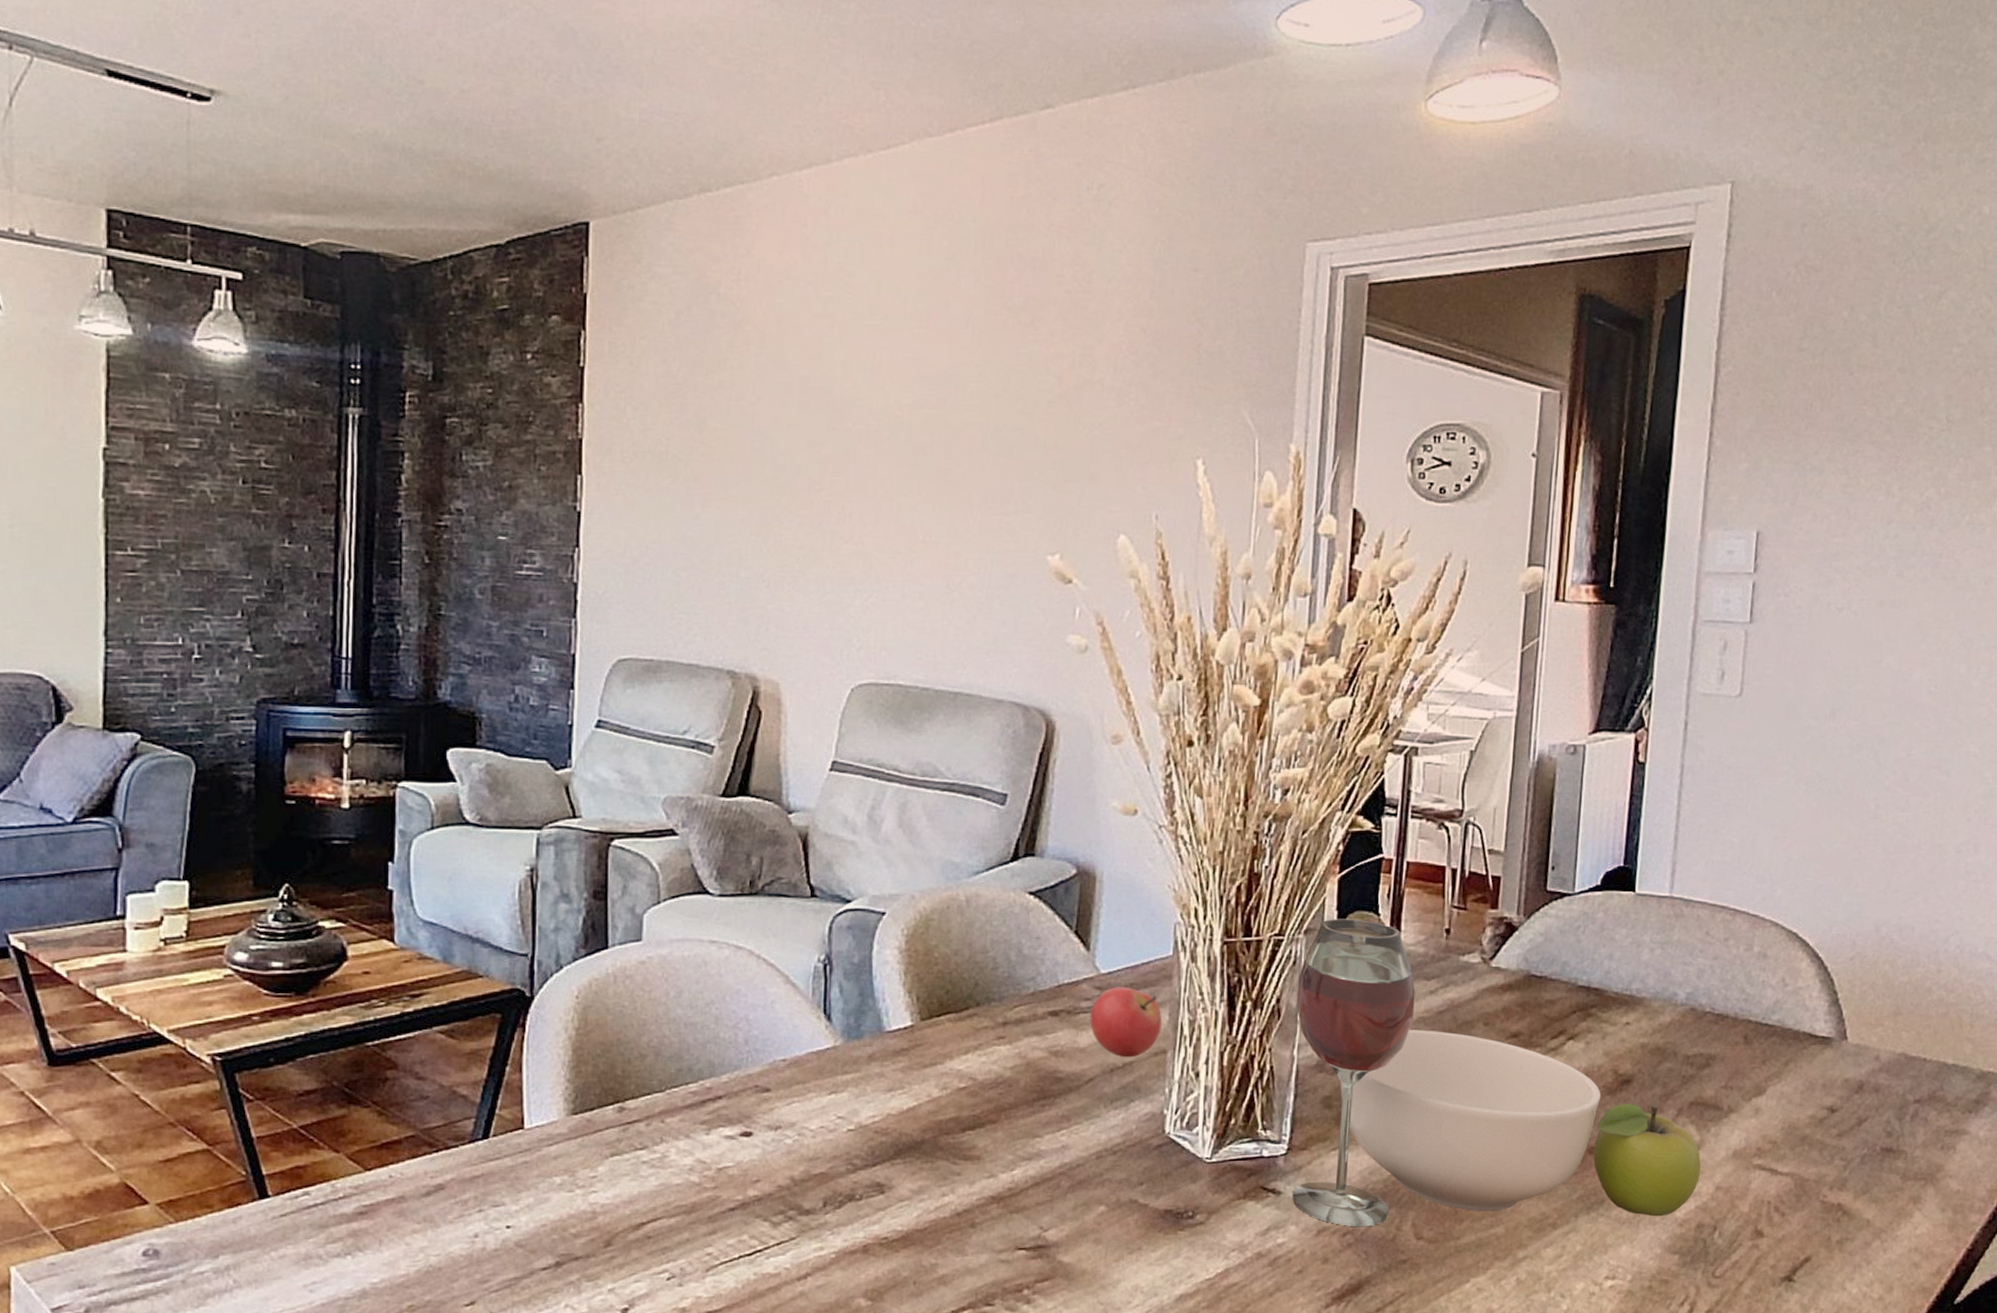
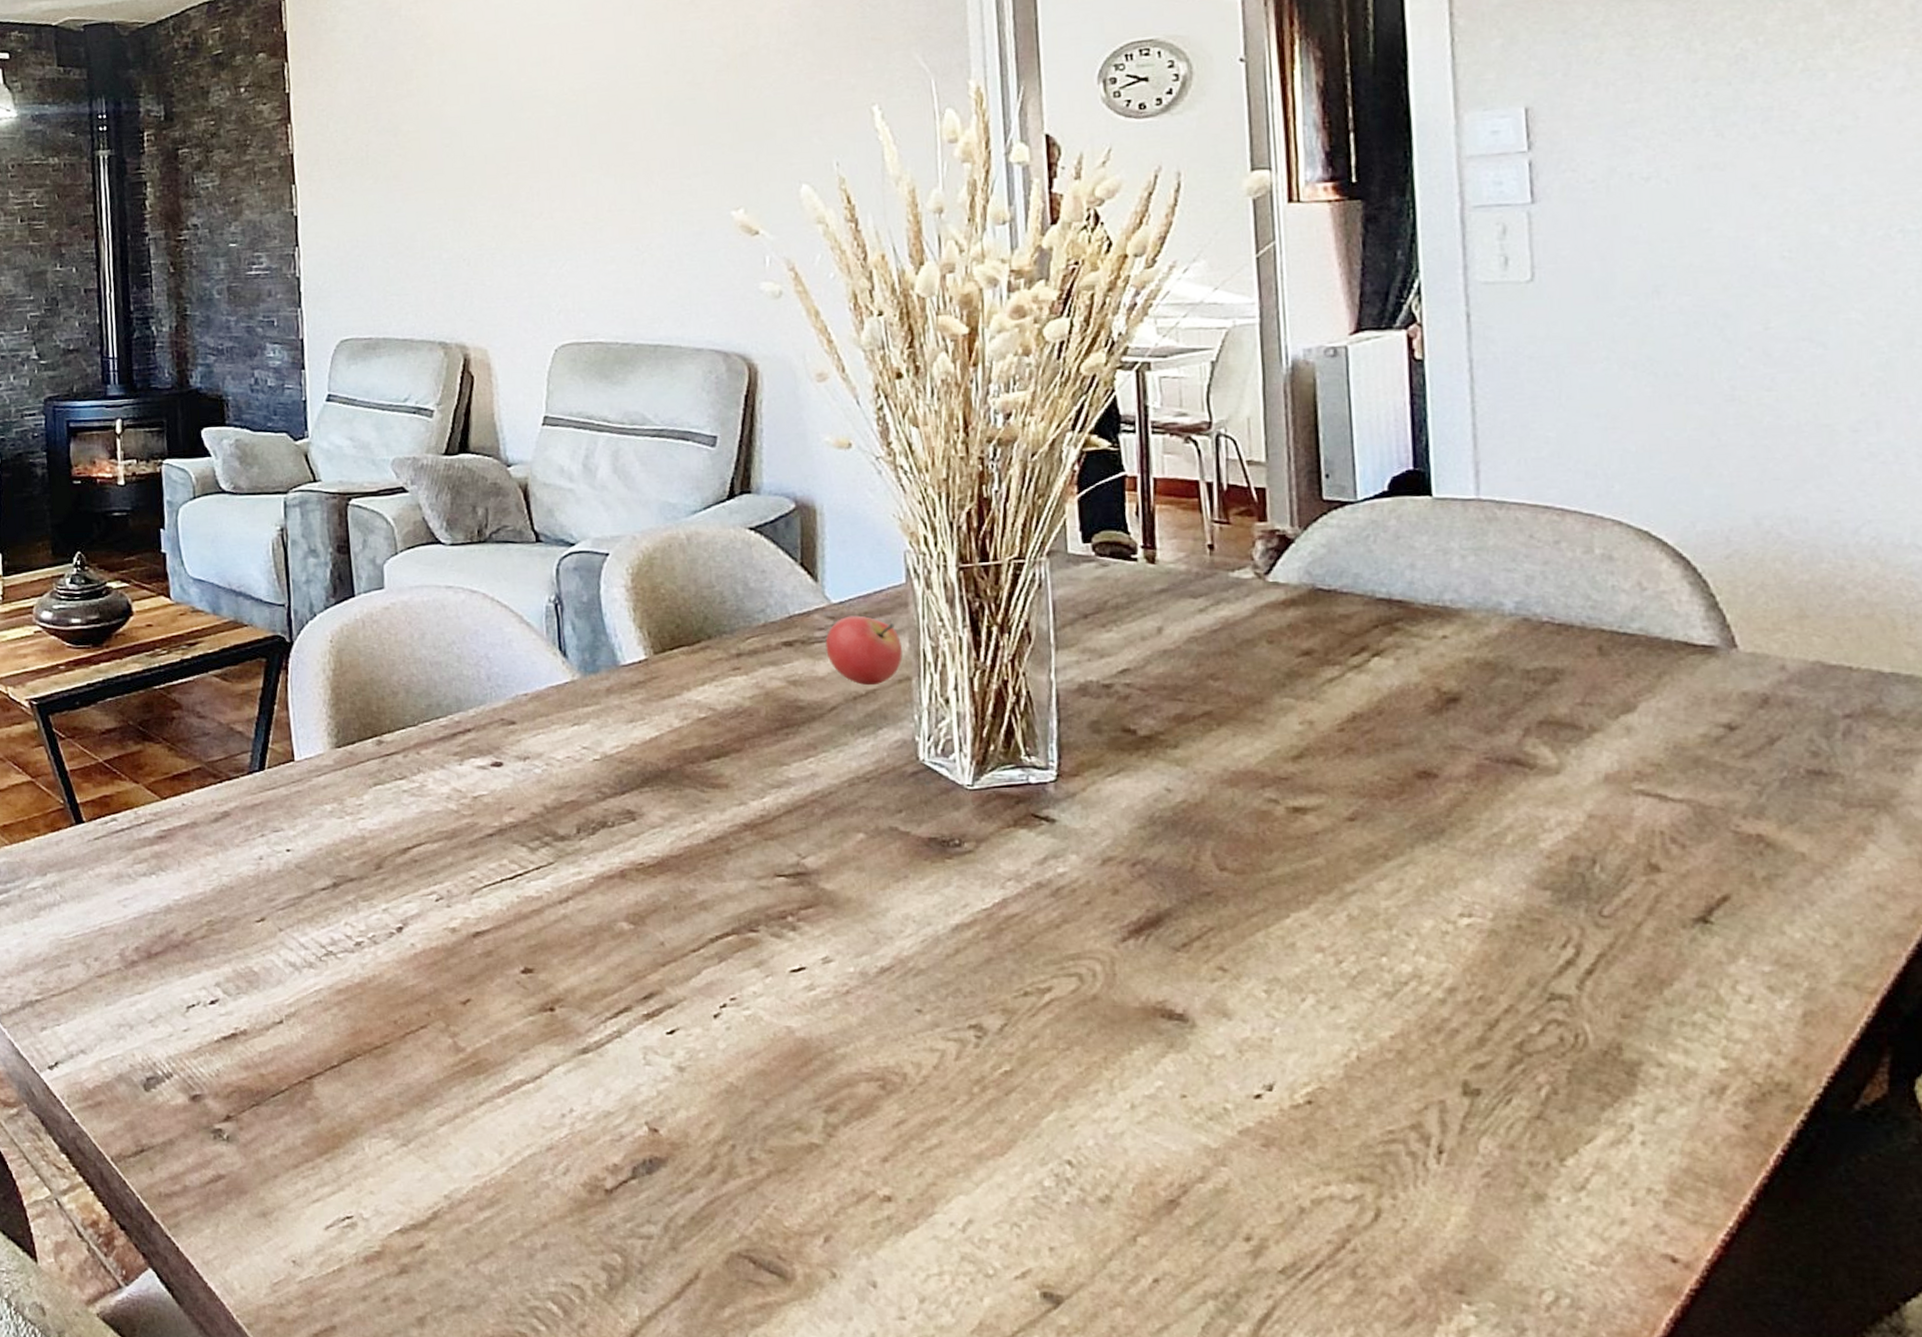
wineglass: present [1292,919,1416,1227] -> none [1045,539,1184,857]
bowl: present [1339,1030,1602,1212] -> none [1107,650,1424,842]
fruit: present [1593,1103,1701,1217] -> none [1422,723,1565,848]

